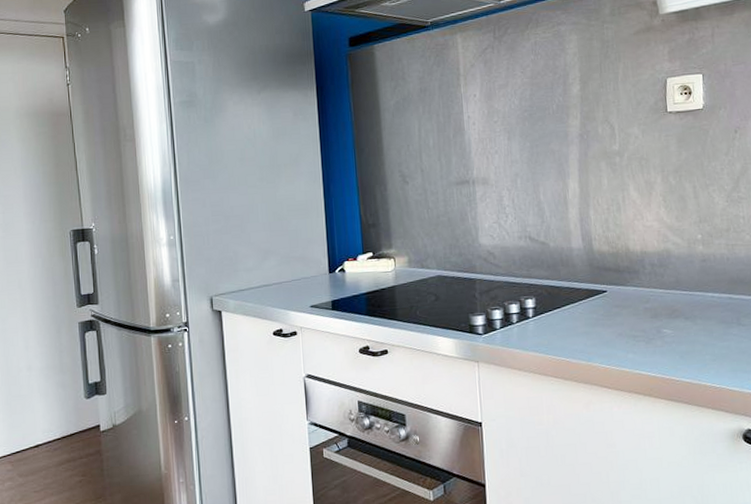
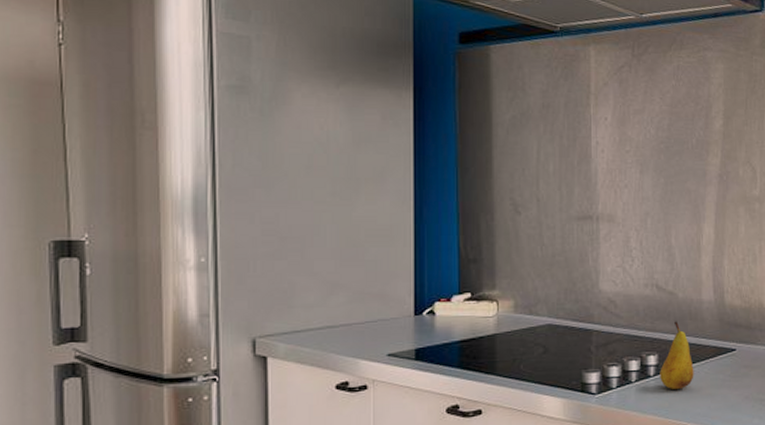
fruit: none [537,268,570,329] -> present [660,321,694,389]

